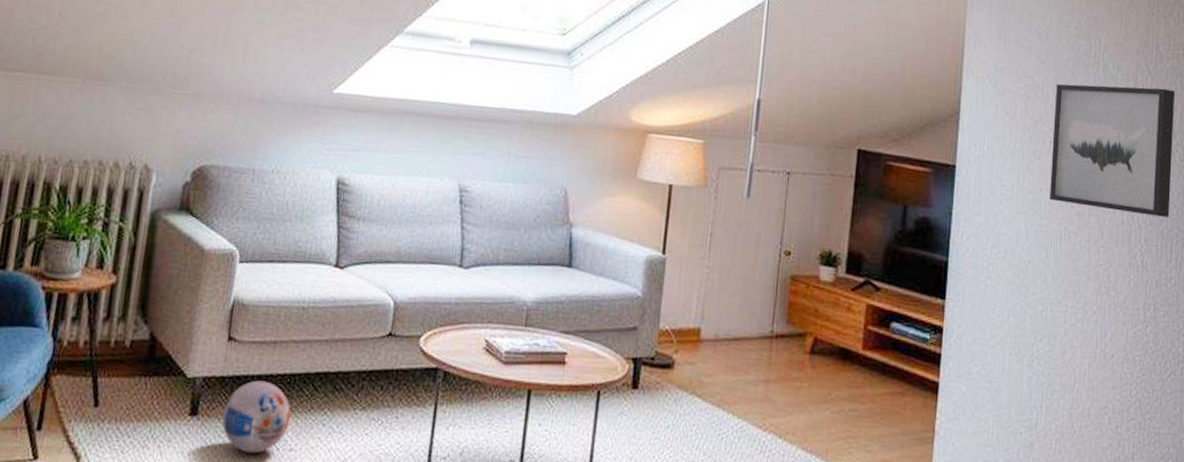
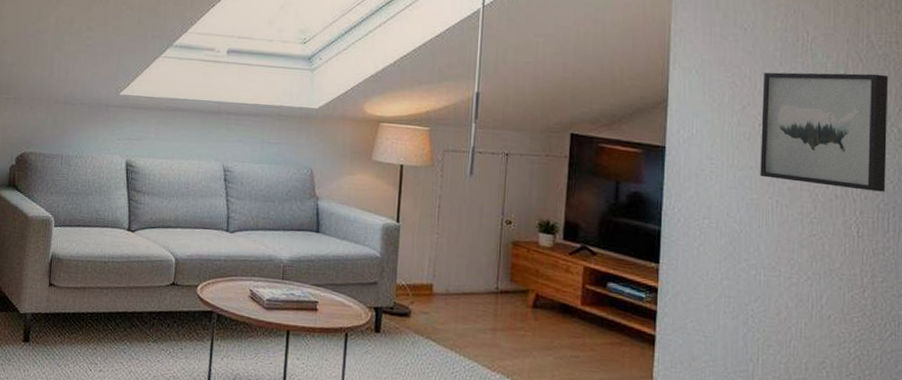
ball: present [221,380,291,454] -> none [47,316,99,373]

